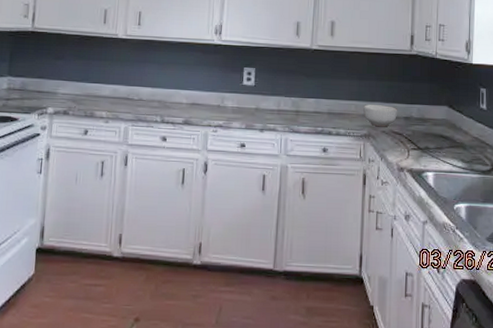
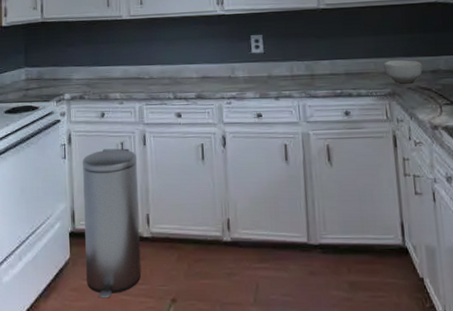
pedal bin: none [49,166,116,316] -> present [83,148,142,299]

